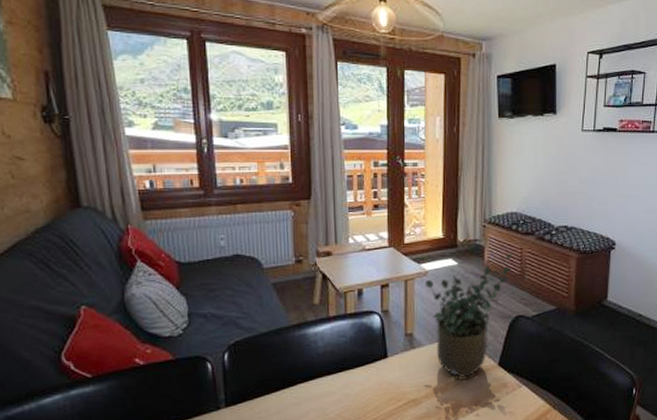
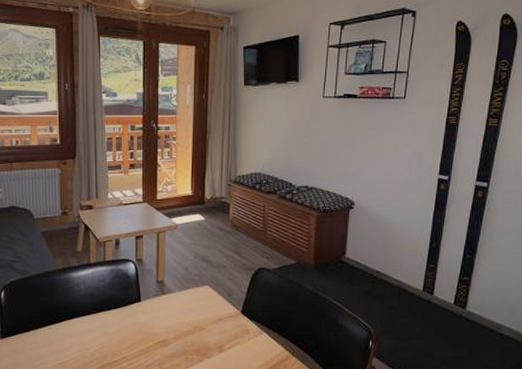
potted plant: present [424,253,513,377] -> none [175,211,256,322]

